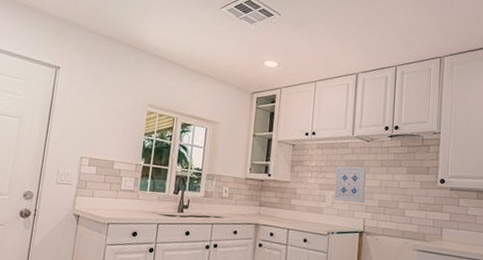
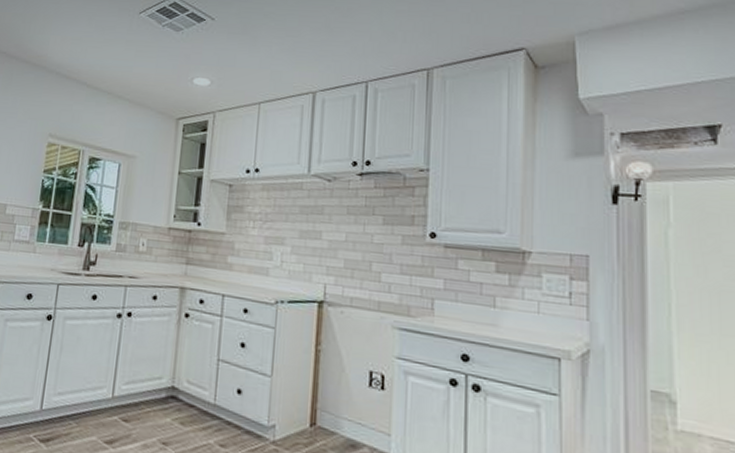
wall art: present [333,166,366,204] -> none [283,213,327,264]

